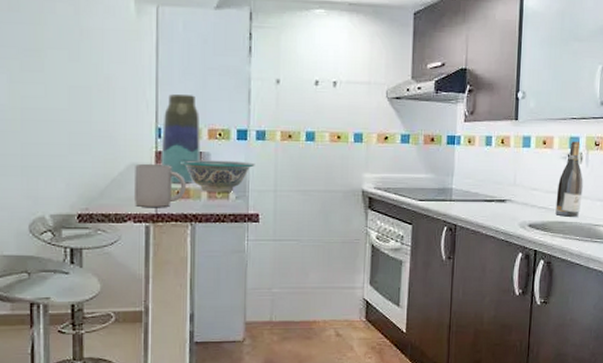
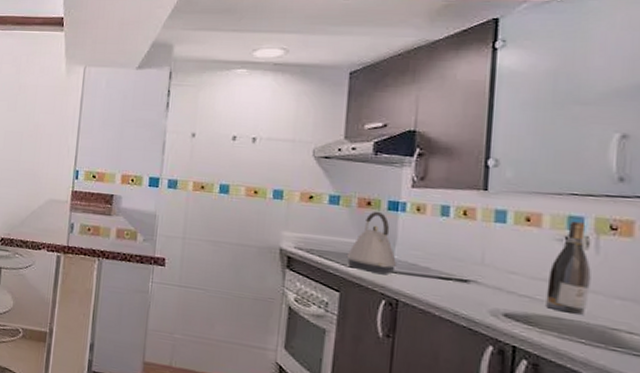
mug: present [133,164,186,208] -> none [49,200,97,241]
vase: present [161,94,201,184] -> none [75,142,115,222]
bowl: present [180,160,255,192] -> none [93,200,165,235]
kettle: none [416,146,454,204] -> present [346,211,396,275]

